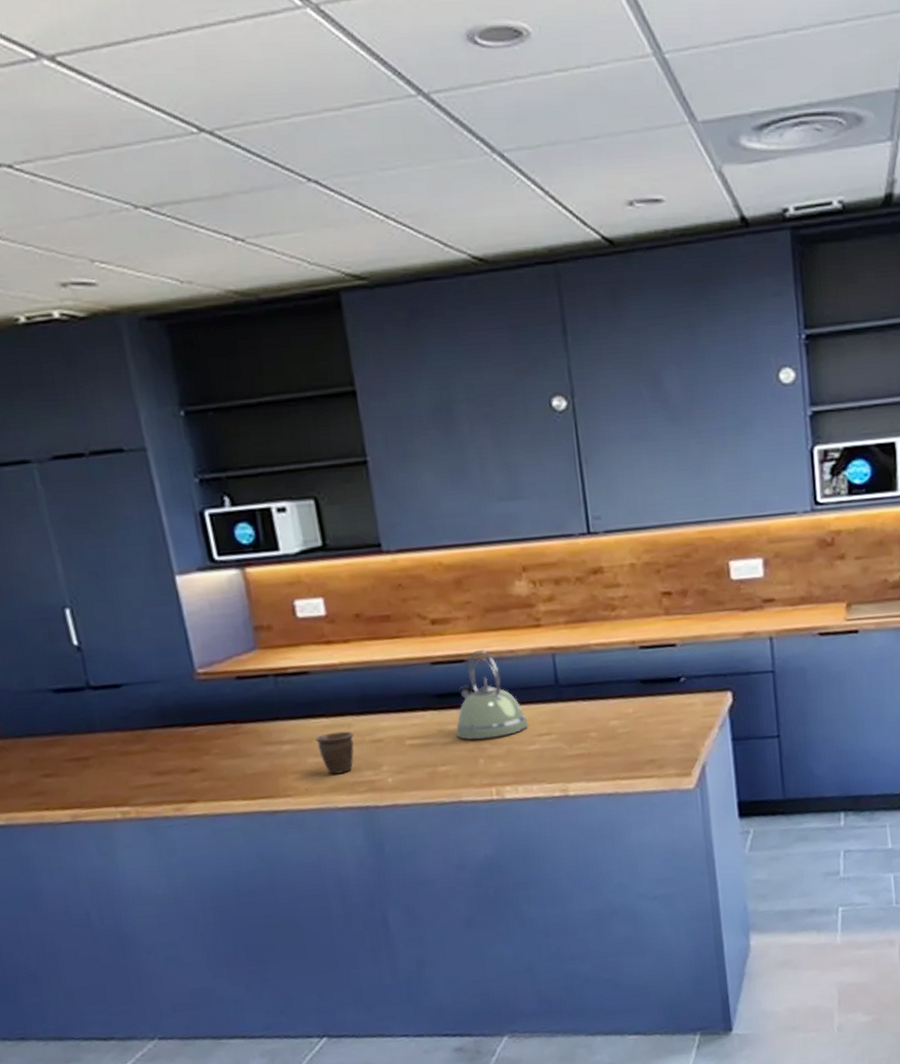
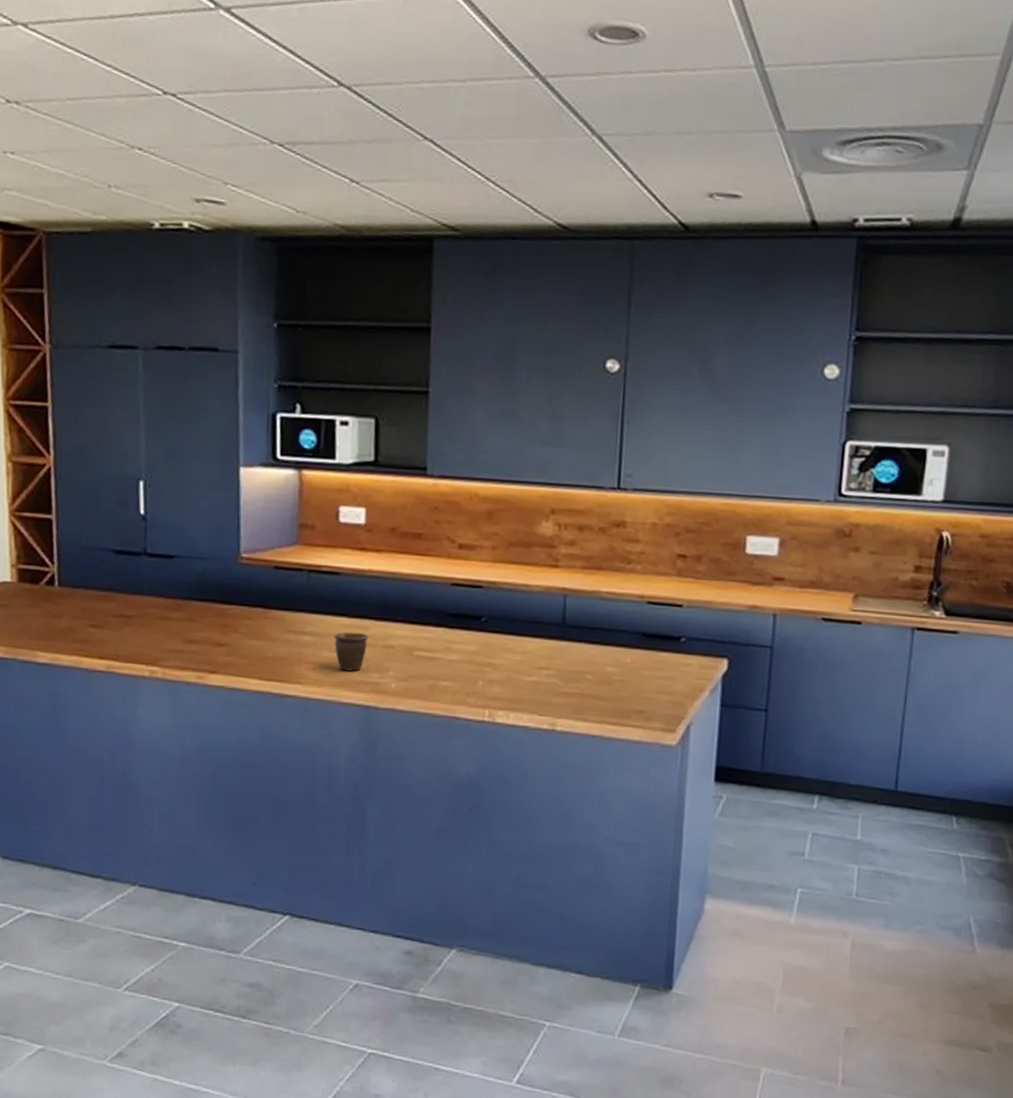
kettle: present [456,650,529,741] -> none [462,579,531,664]

